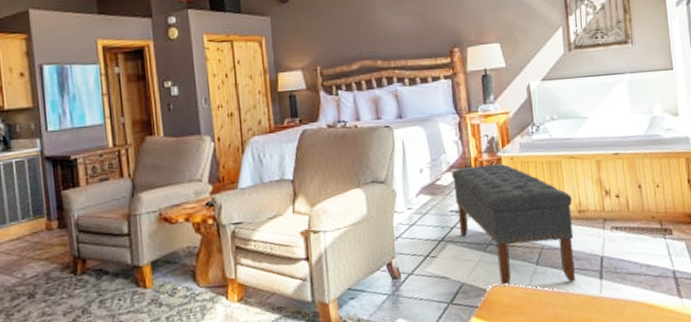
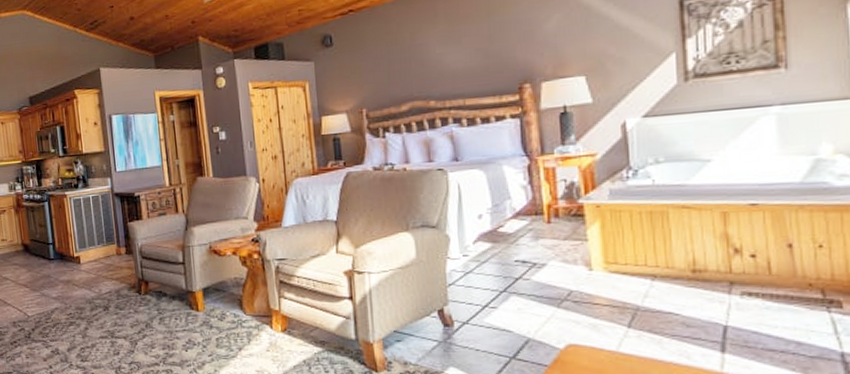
bench: present [451,164,576,287] -> none [517,212,685,352]

